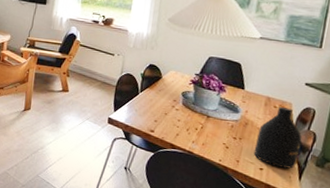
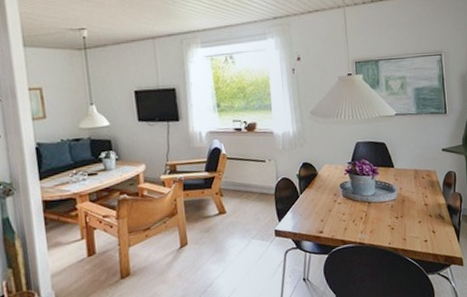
bottle: present [253,106,302,169] -> none [415,175,452,235]

